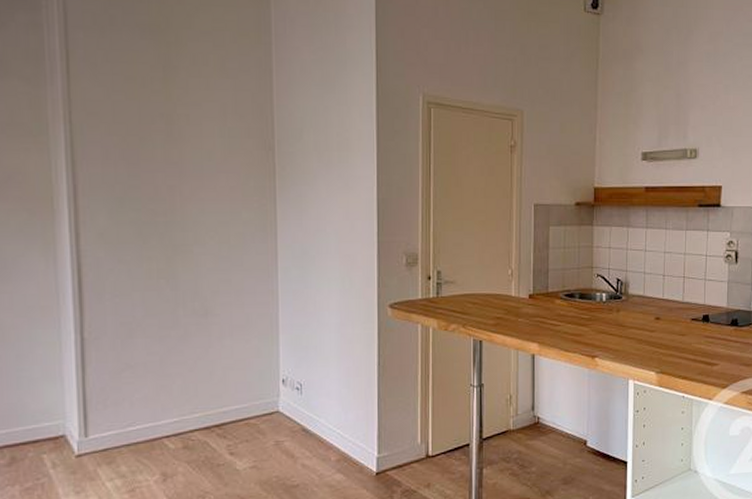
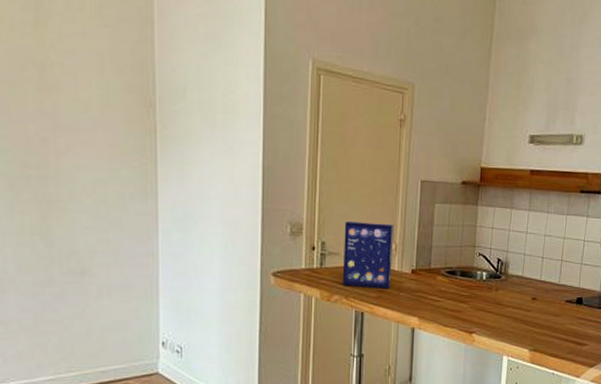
cereal box: none [459,249,509,316] -> present [343,221,393,289]

